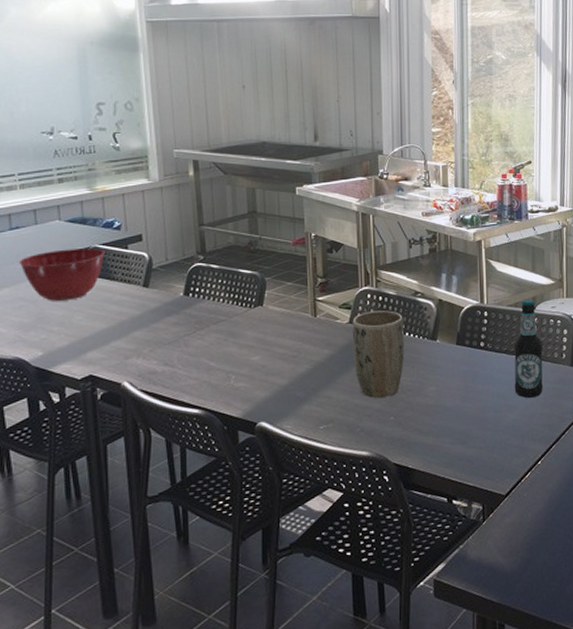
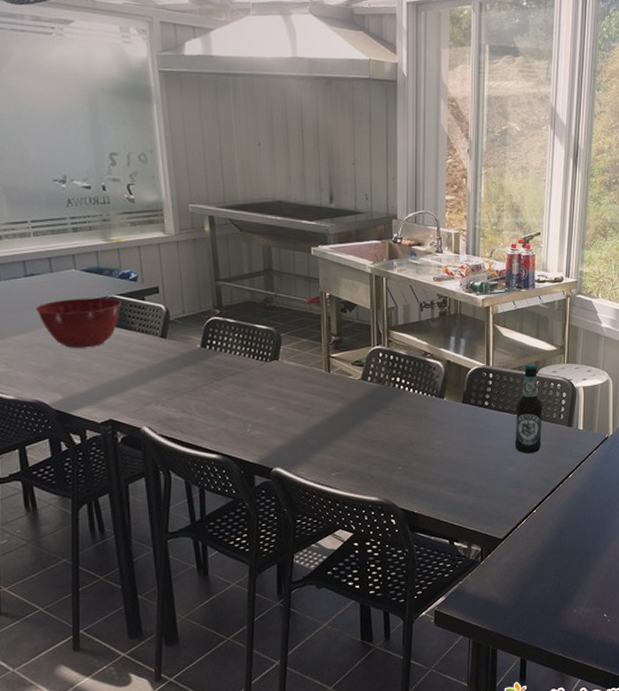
plant pot: present [352,310,405,398] -> none [364,369,414,449]

